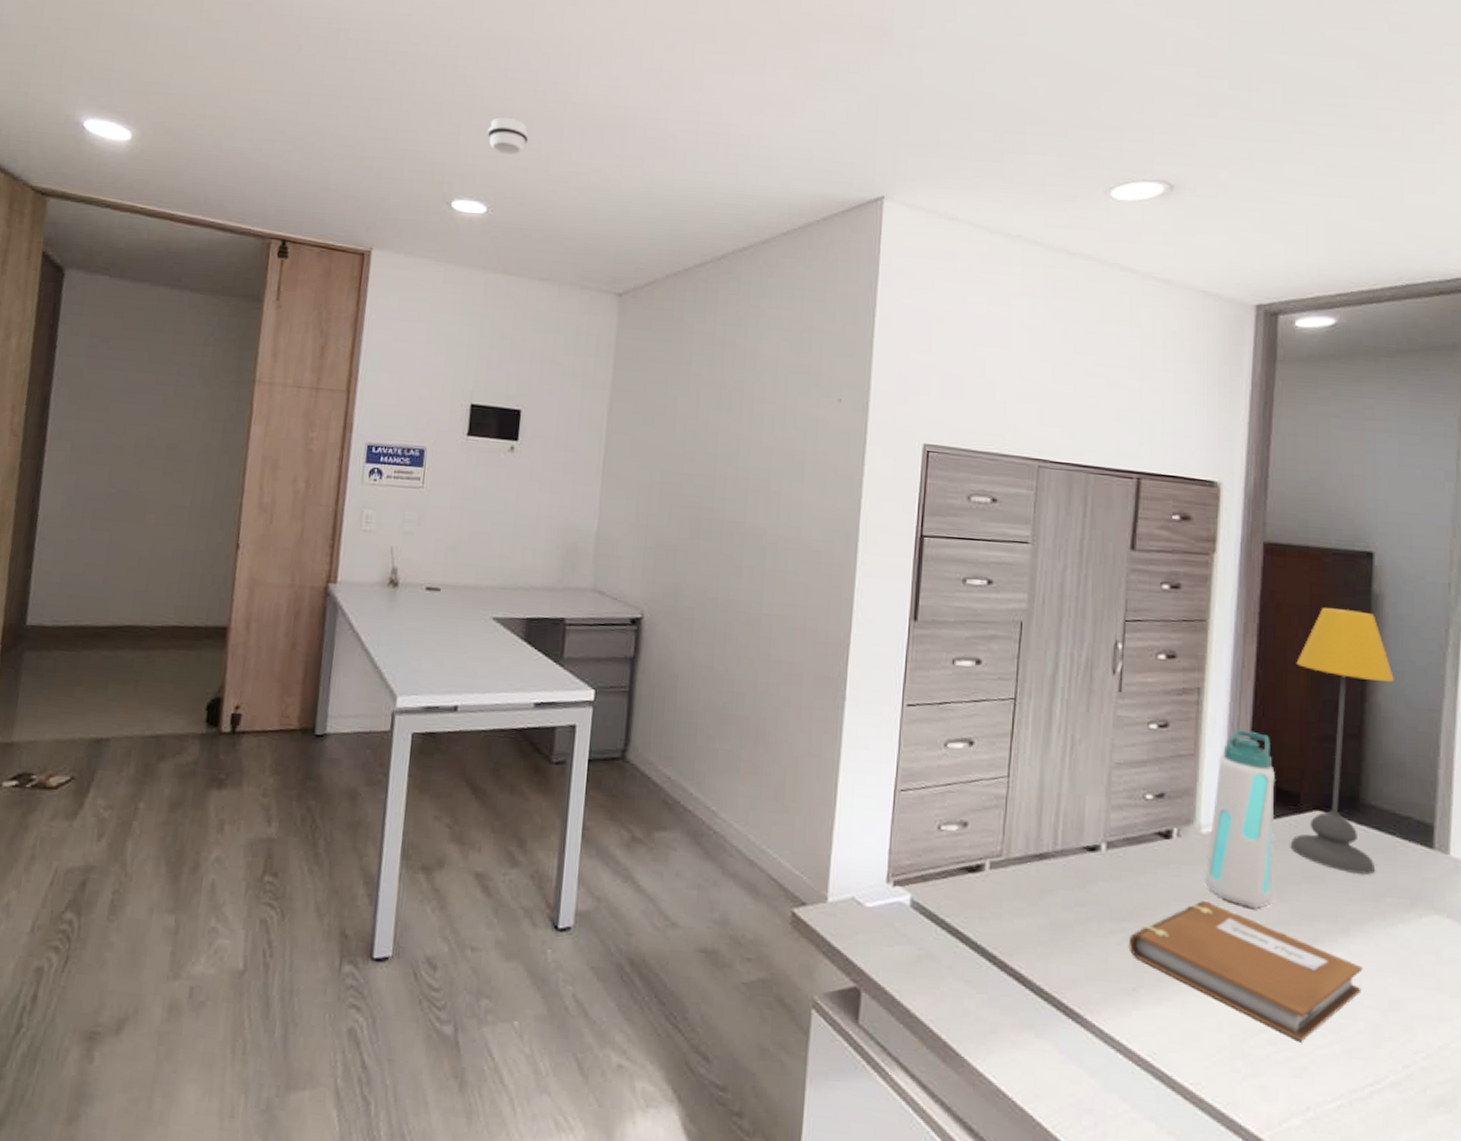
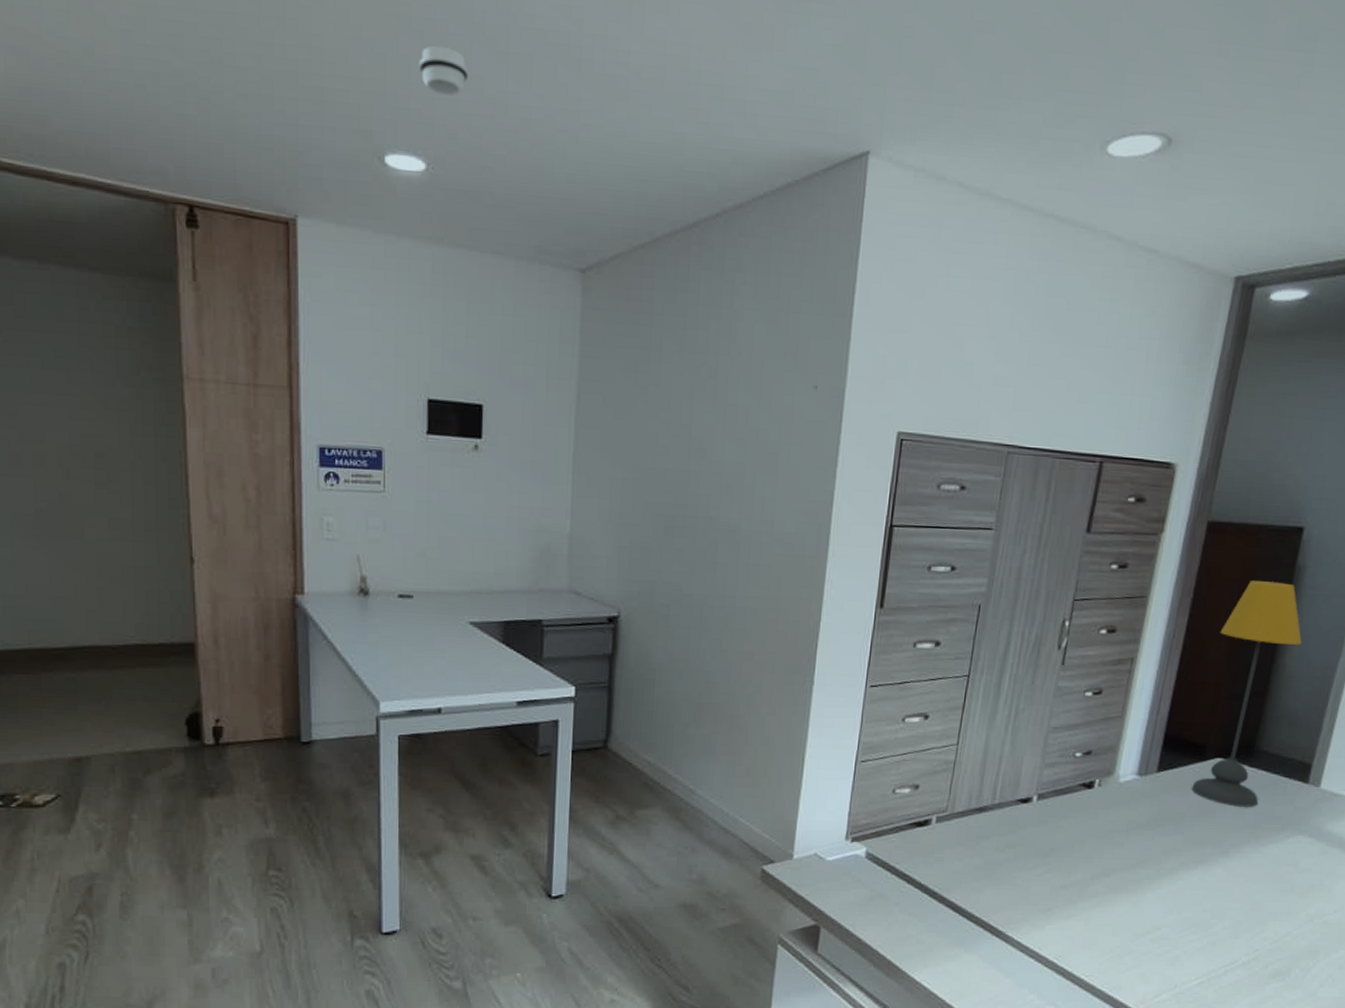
notebook: present [1128,901,1363,1042] -> none [1048,837,1235,939]
water bottle: present [1204,729,1275,909] -> none [1116,693,1188,840]

